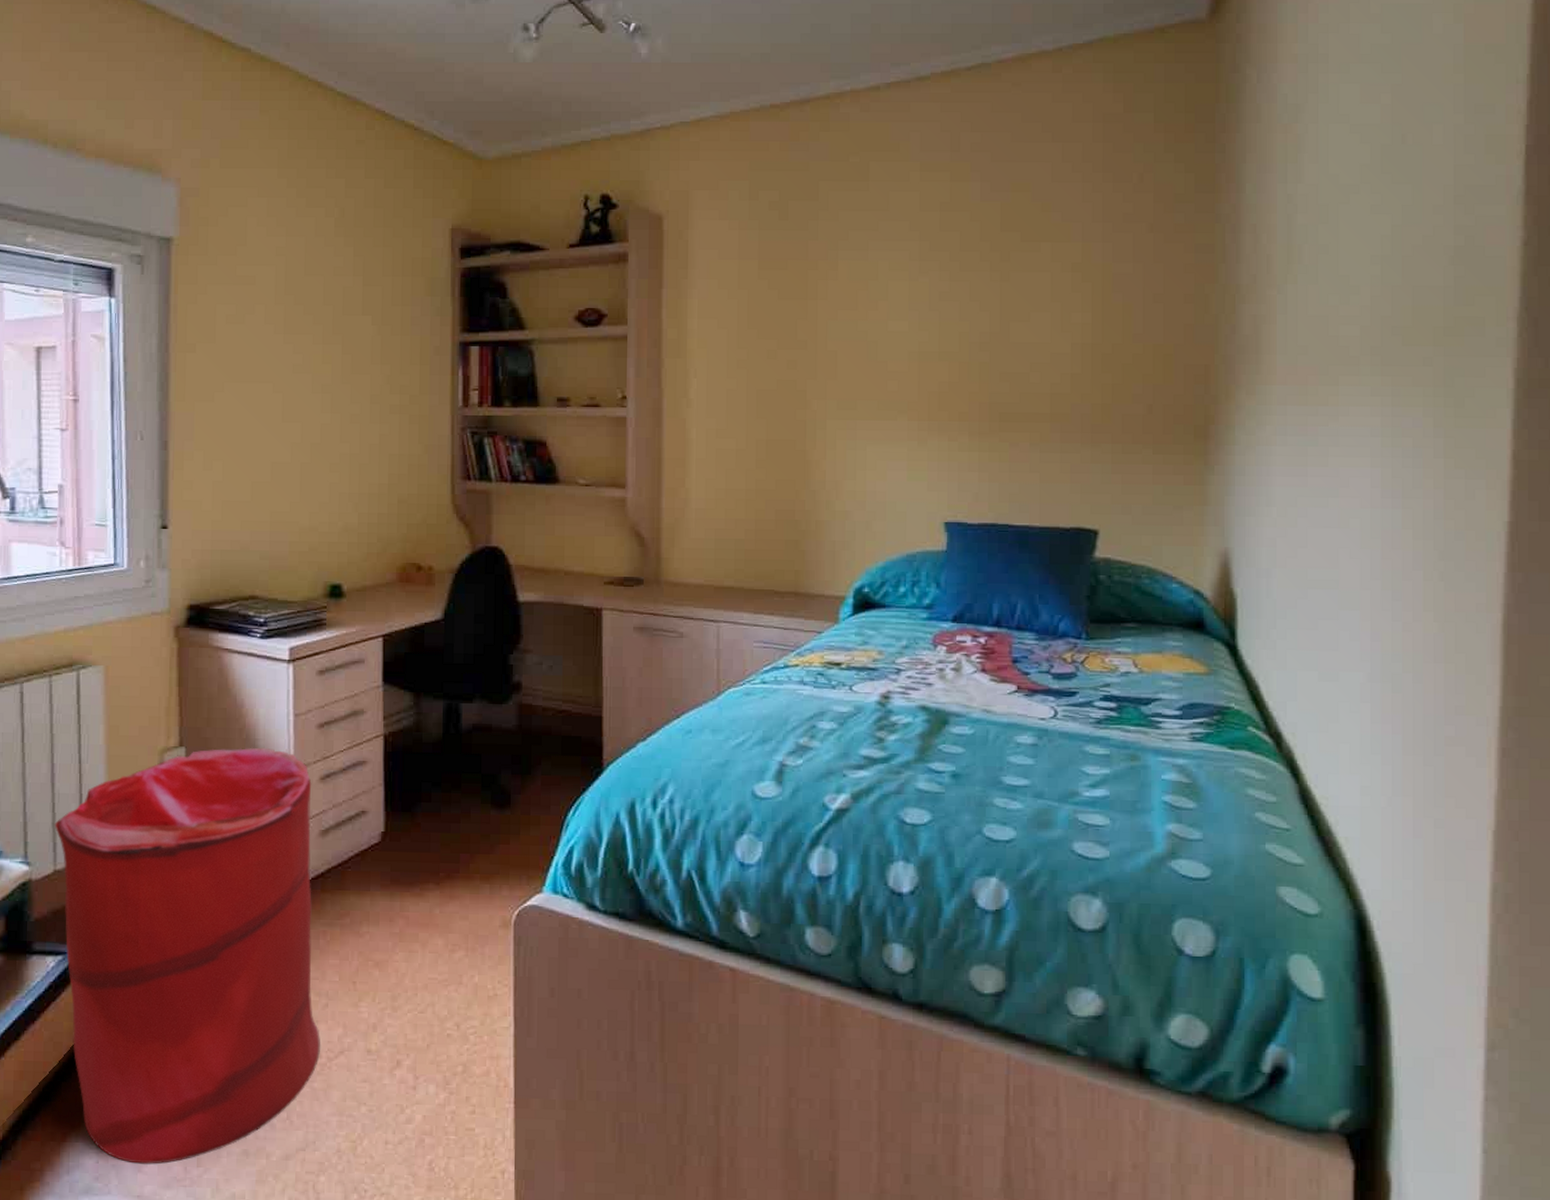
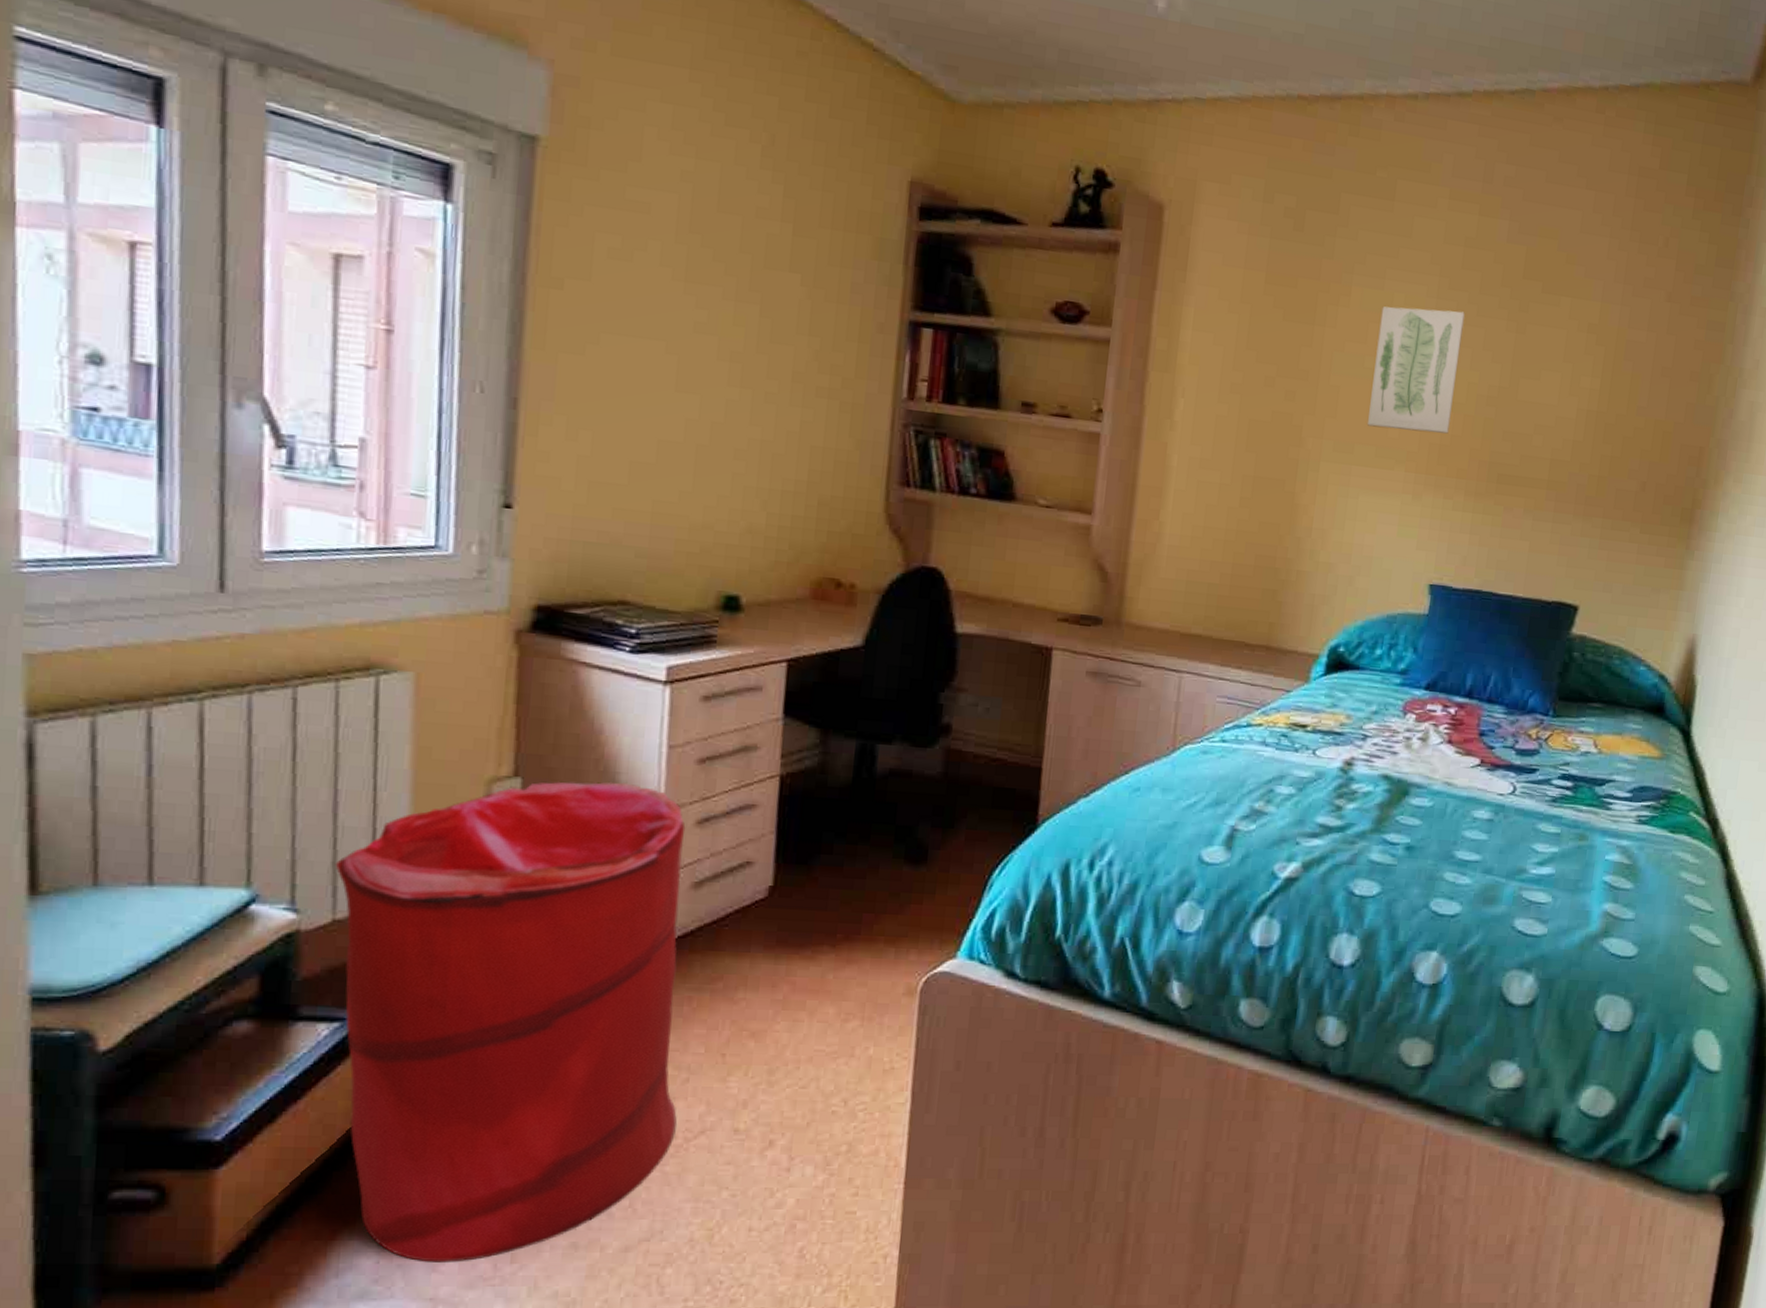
wall art: none [866,269,948,383] -> present [1366,306,1465,434]

